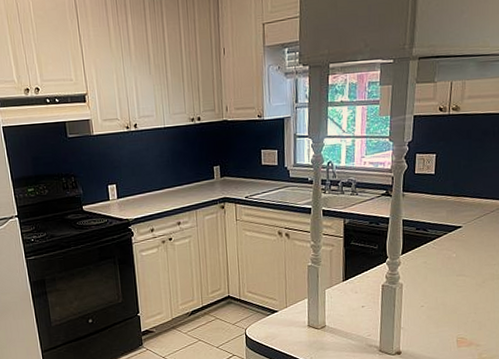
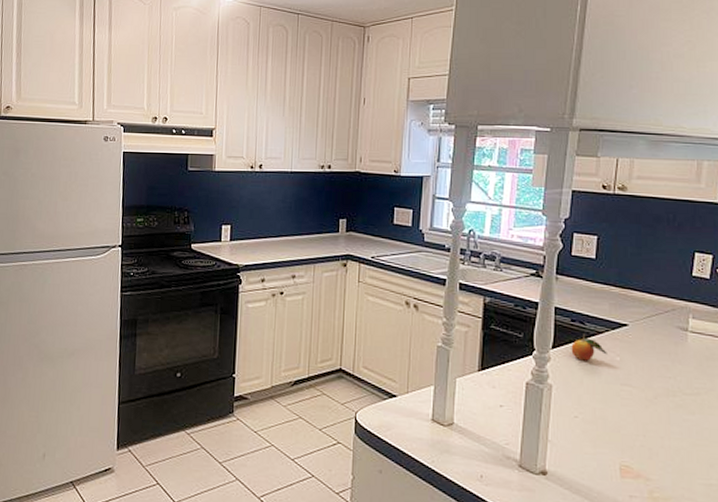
fruit: none [417,238,446,261] -> present [571,333,607,361]

